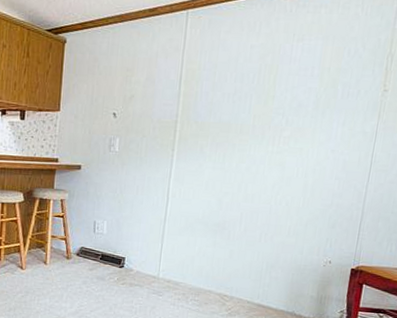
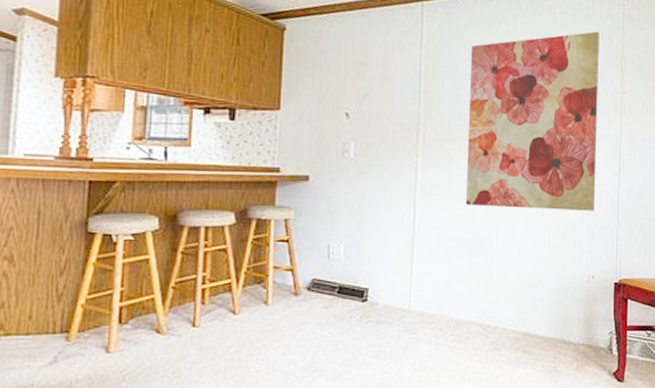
wall art: none [213,29,367,204] -> present [465,31,599,211]

